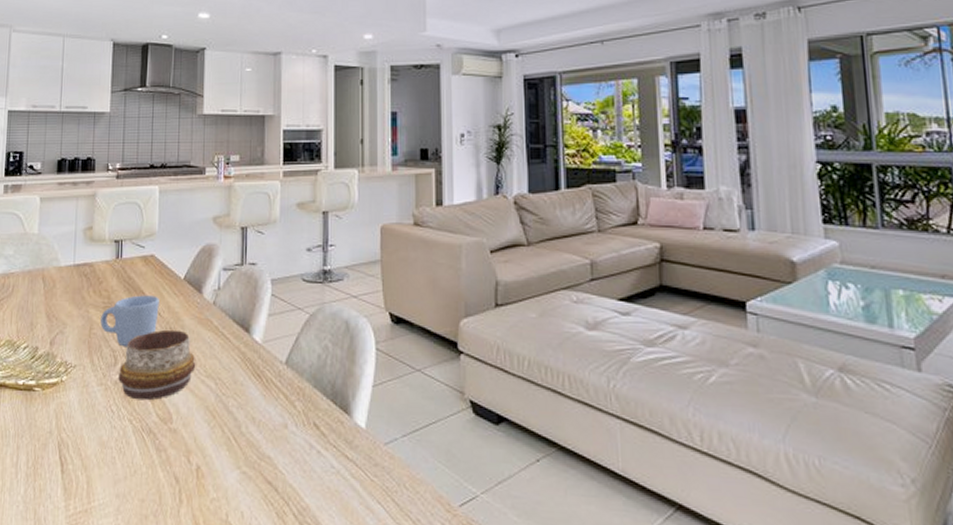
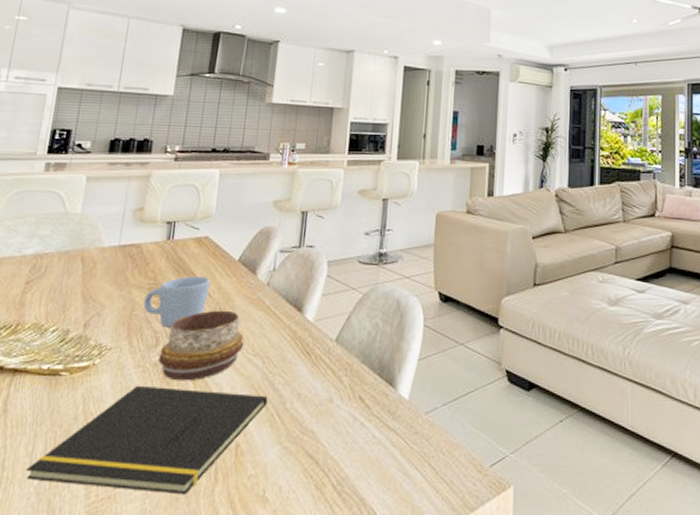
notepad: none [14,403,223,514] -> present [26,385,268,495]

